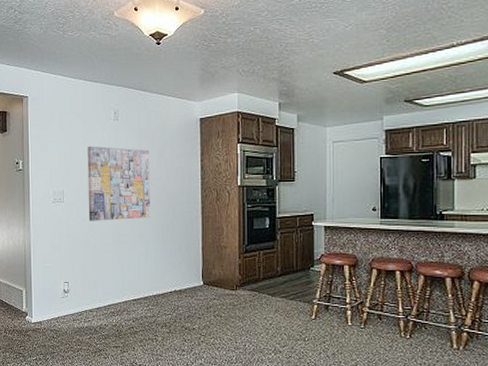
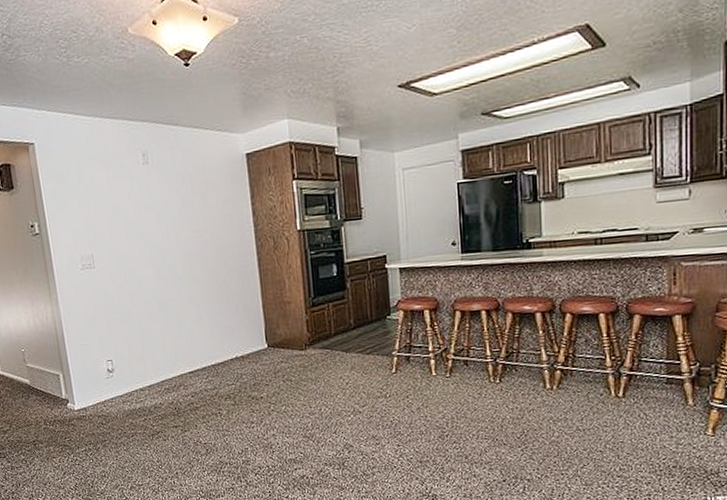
wall art: present [87,146,151,221] -> none [114,196,199,287]

